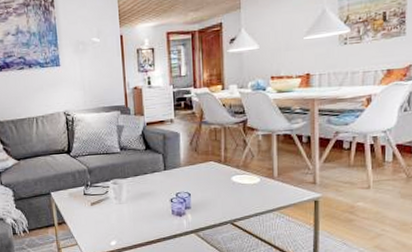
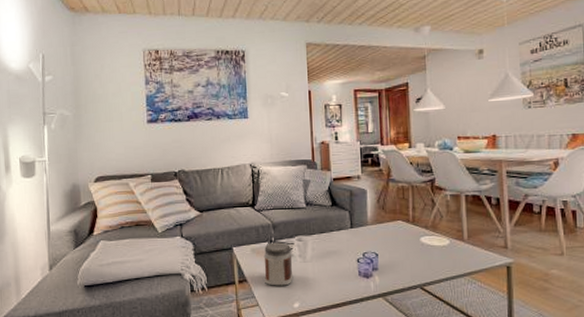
jar: none [80,186,110,227] -> present [263,242,293,286]

